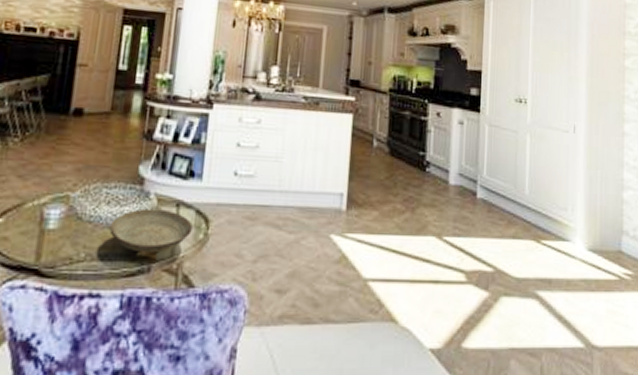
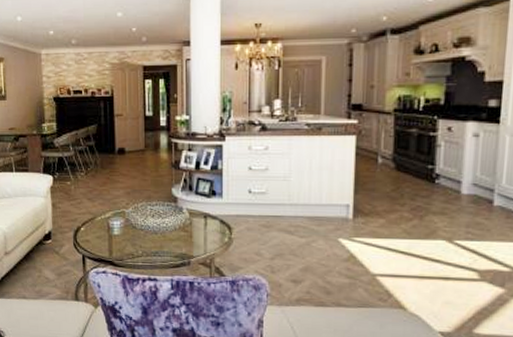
decorative bowl: present [110,208,193,253] -> none [157,220,219,252]

